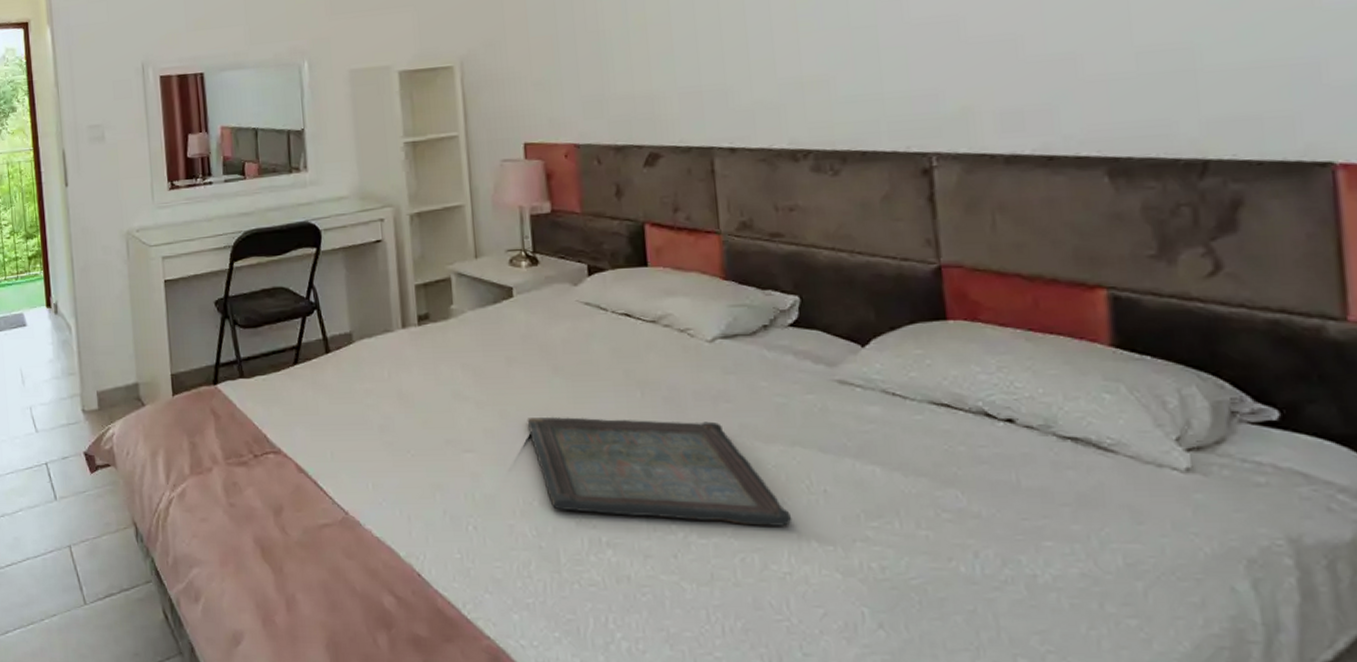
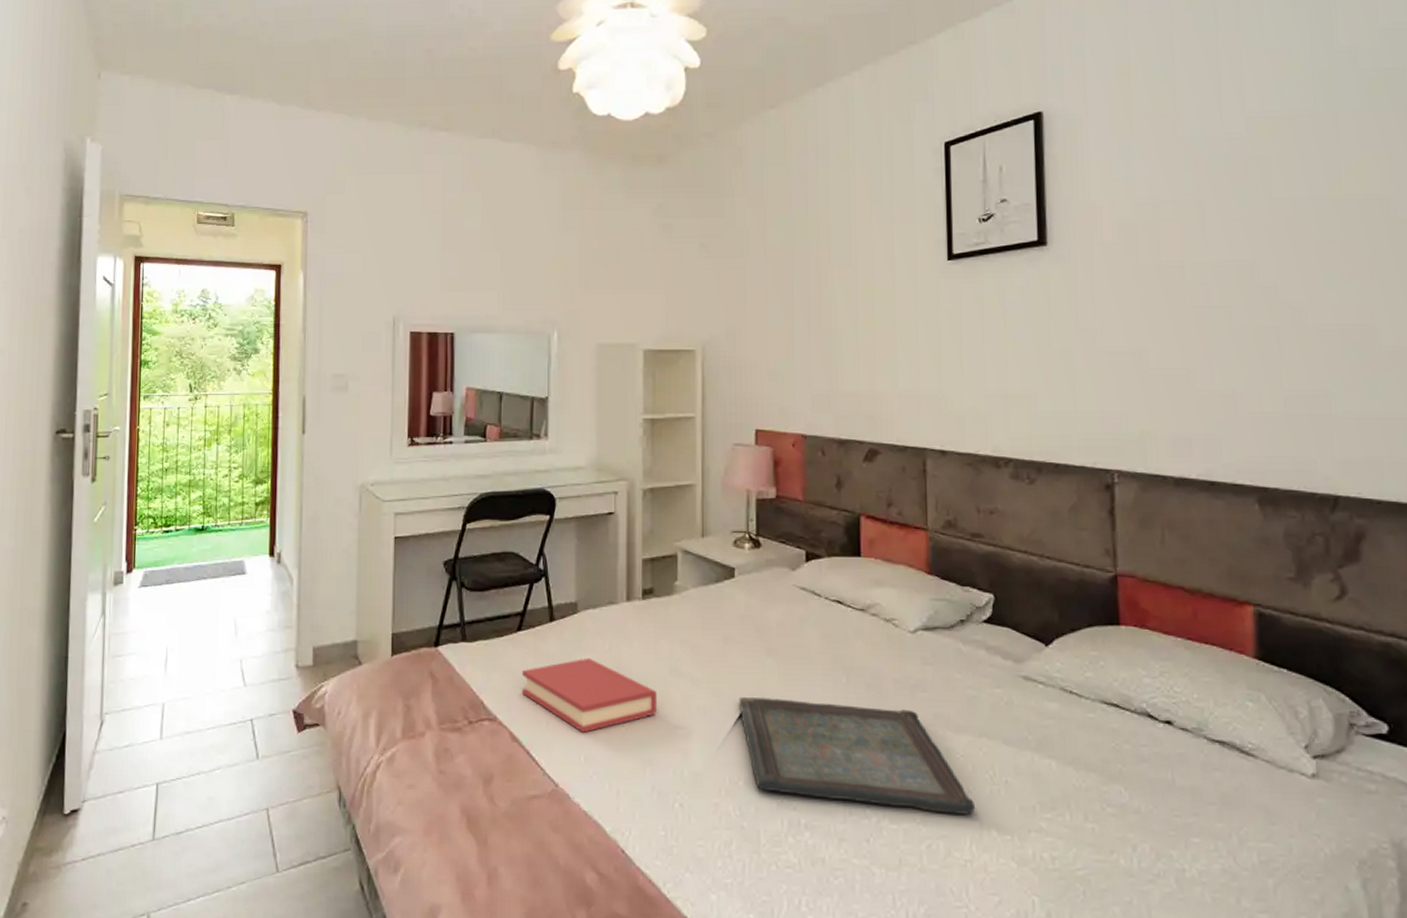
hardback book: none [301,387,442,461] -> present [521,657,657,733]

